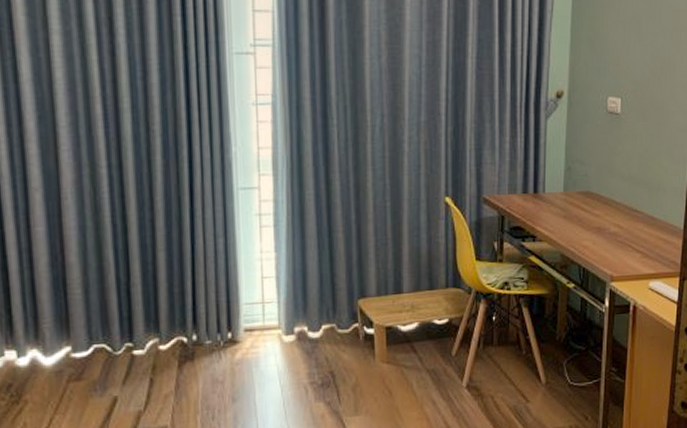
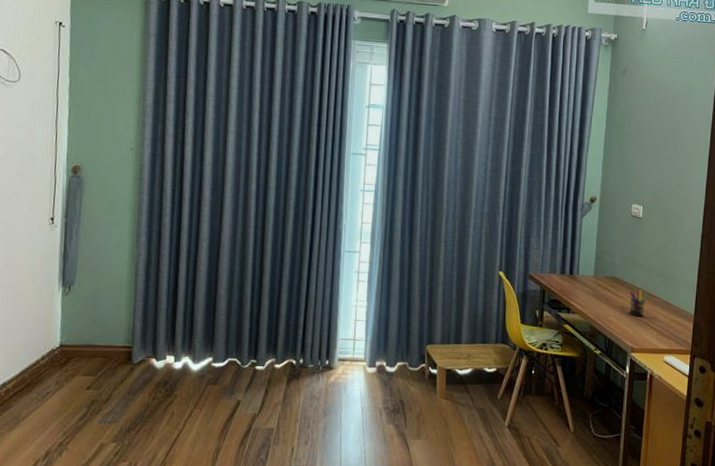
pen holder: none [607,204,631,238] -> present [629,290,650,316]

